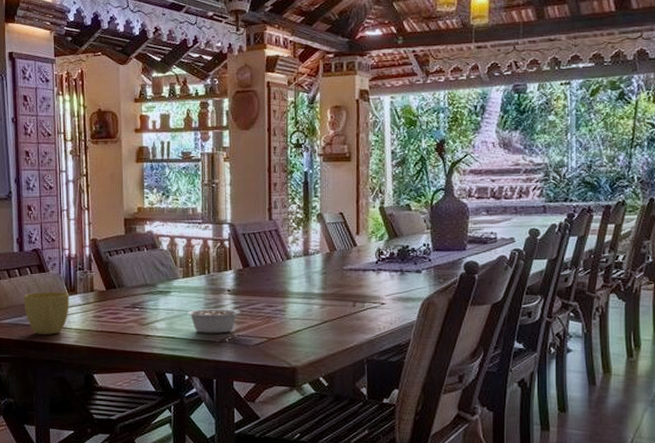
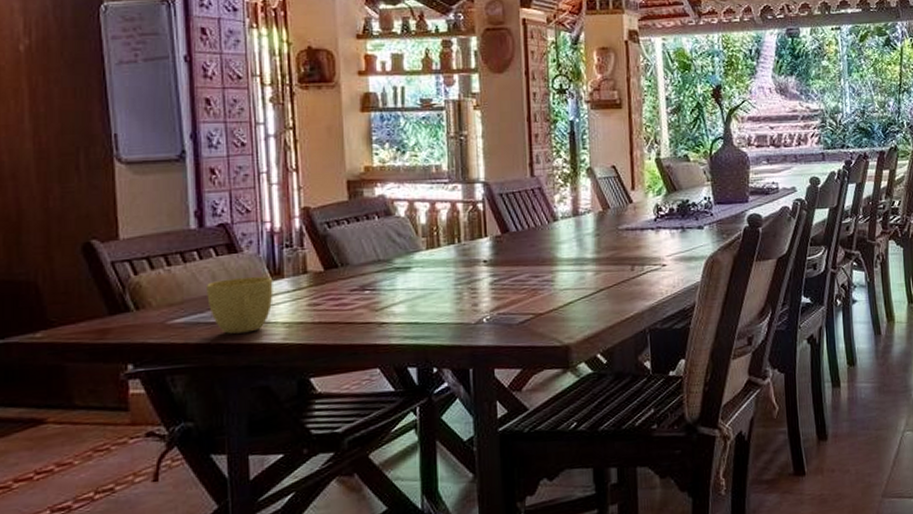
legume: present [187,309,242,333] -> none [432,283,501,315]

